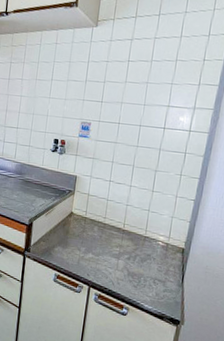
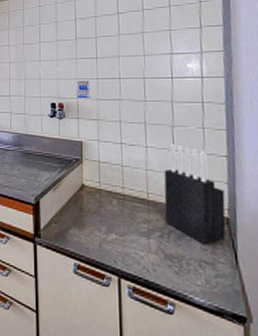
knife block: none [134,186,186,268] -> present [164,144,226,245]

